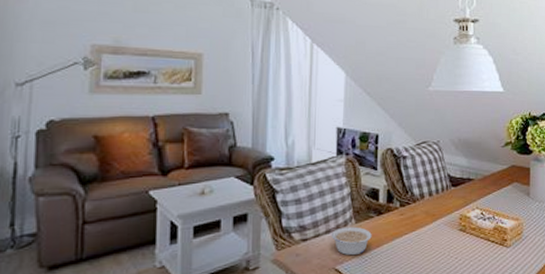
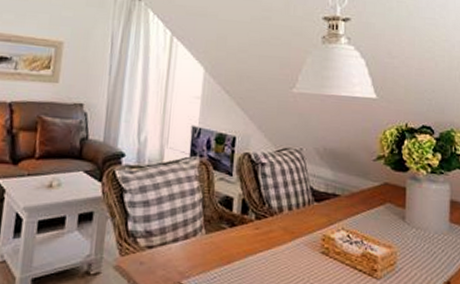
legume: present [331,226,372,256] -> none [178,236,223,271]

